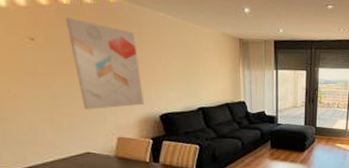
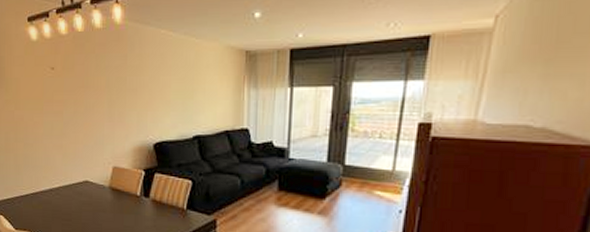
wall art: present [65,17,144,109] -> none [79,44,140,137]

